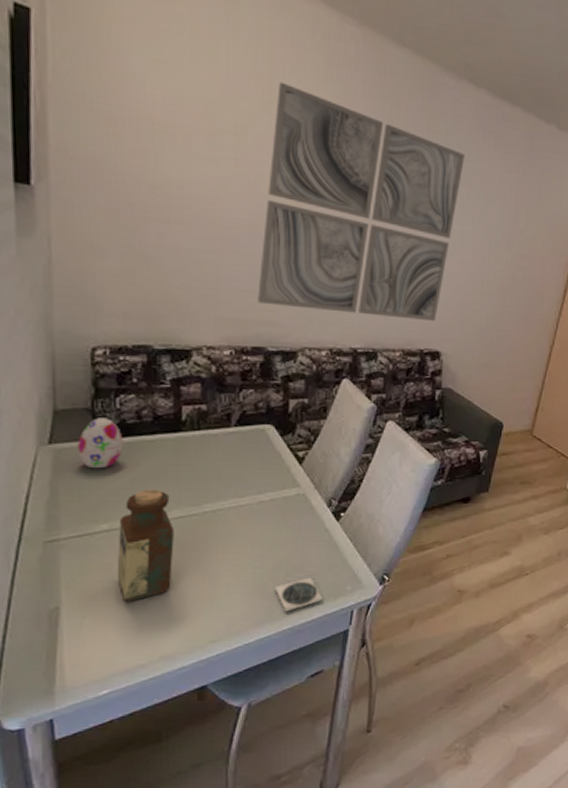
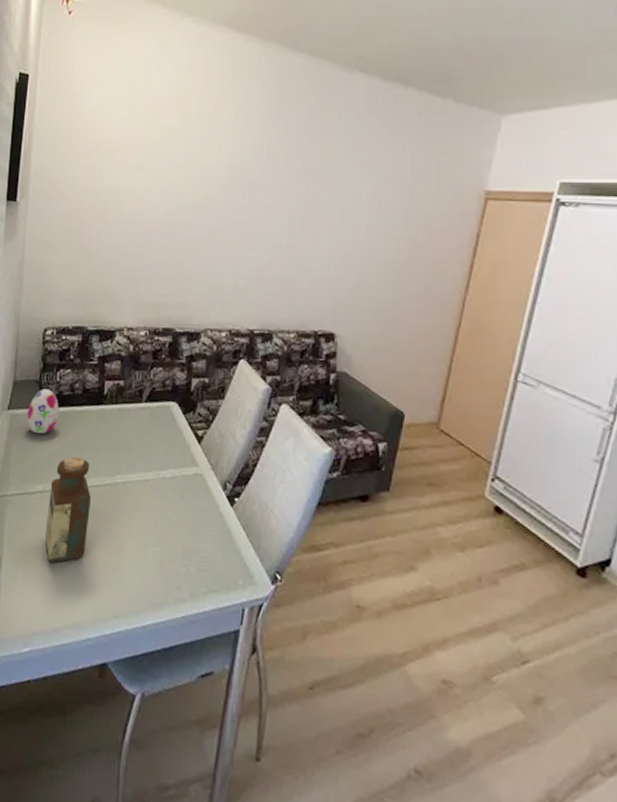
wall art: present [258,82,465,322] -> none [170,98,357,303]
coaster: present [275,577,324,612] -> none [171,563,216,598]

